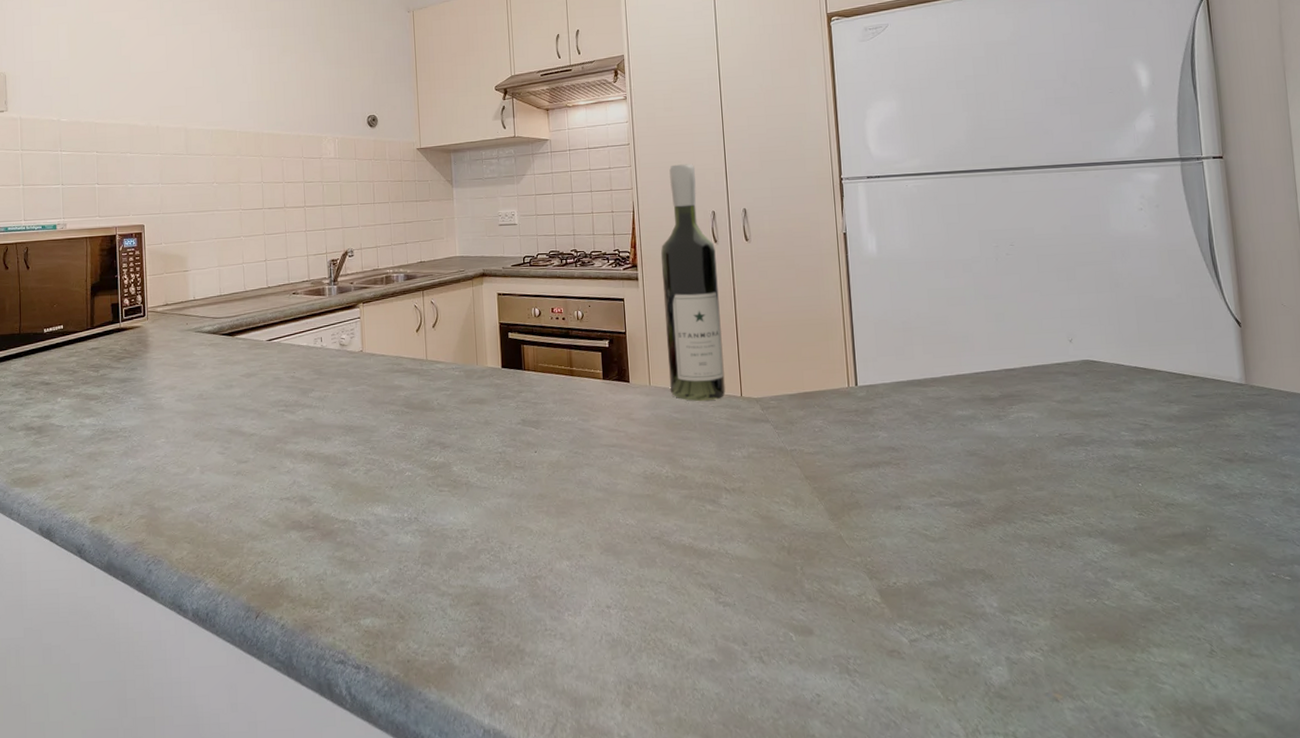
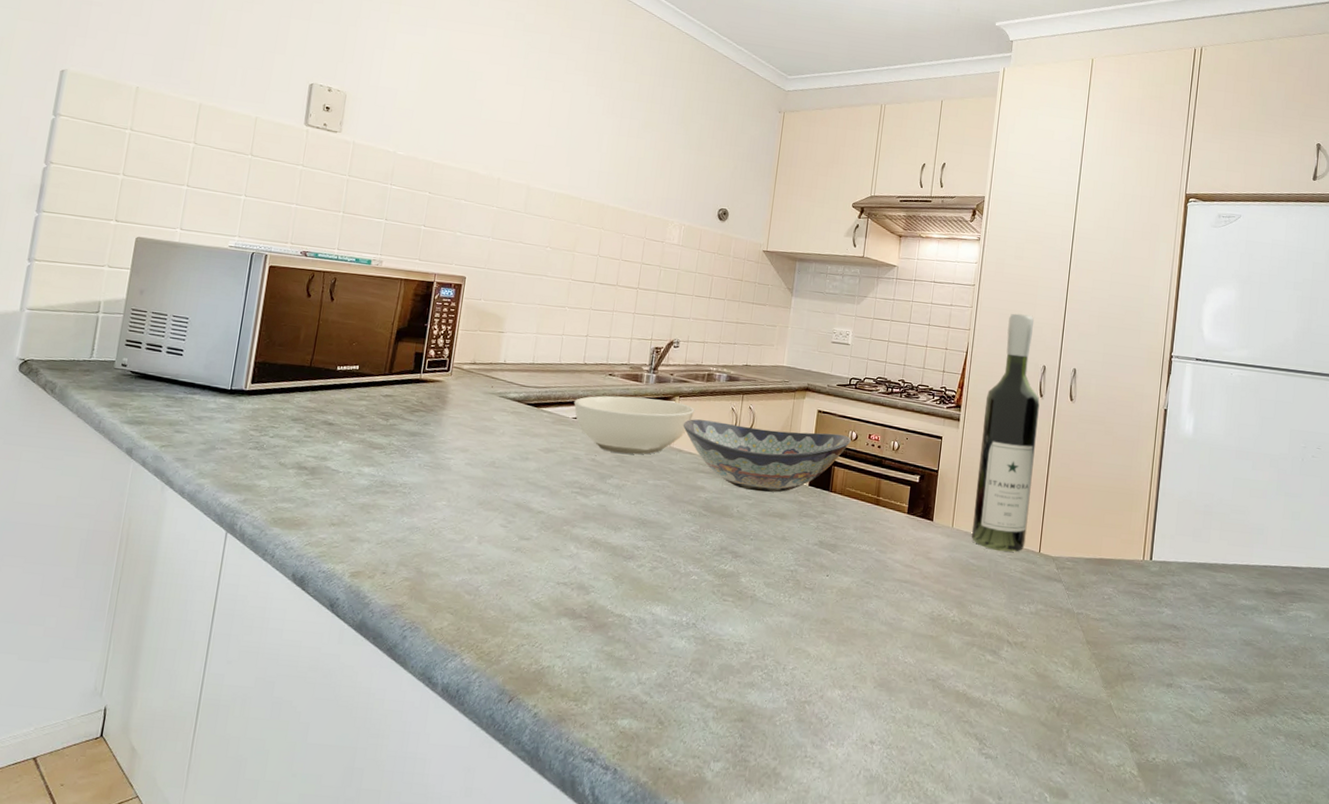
bowl: none [265,308,380,367] -> present [573,395,695,455]
decorative bowl: none [370,313,536,382] -> present [682,419,852,492]

